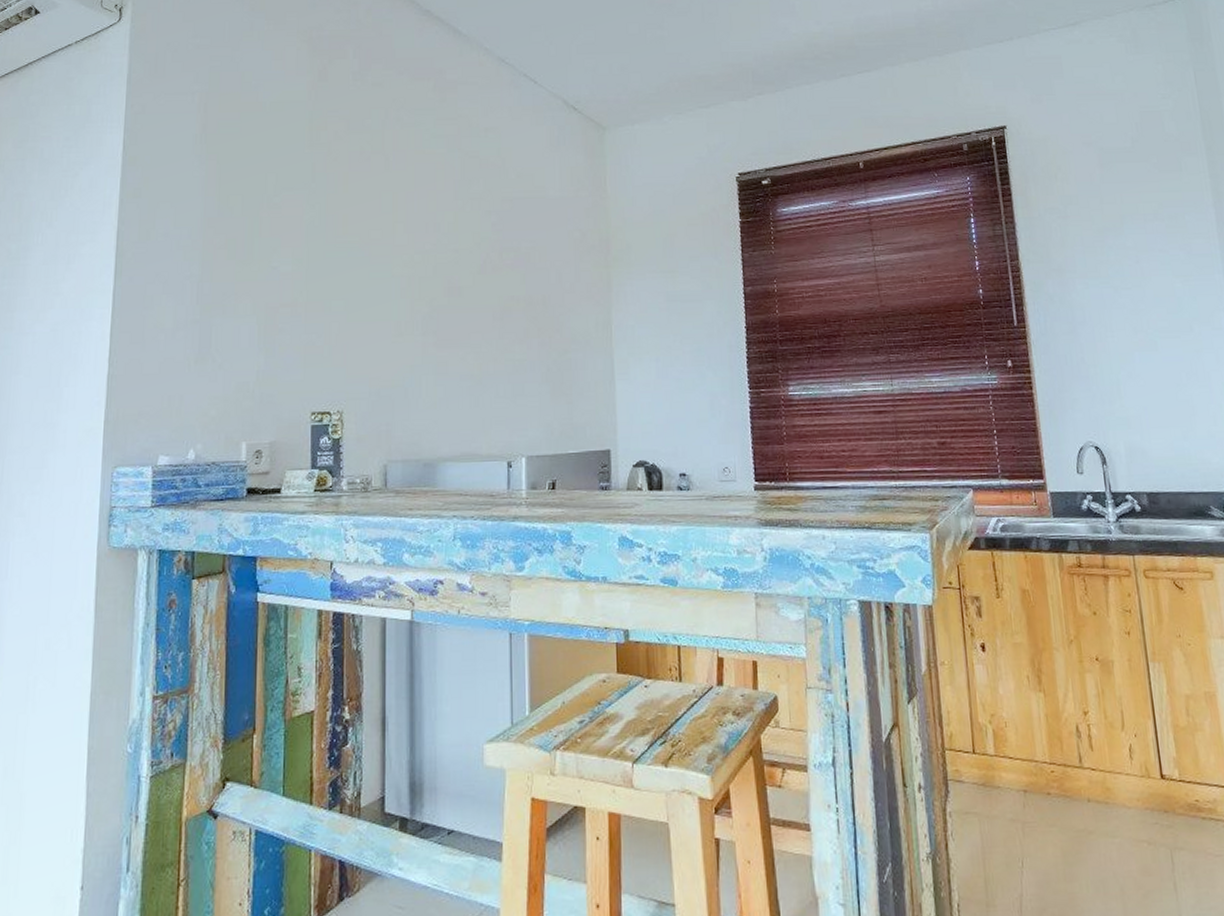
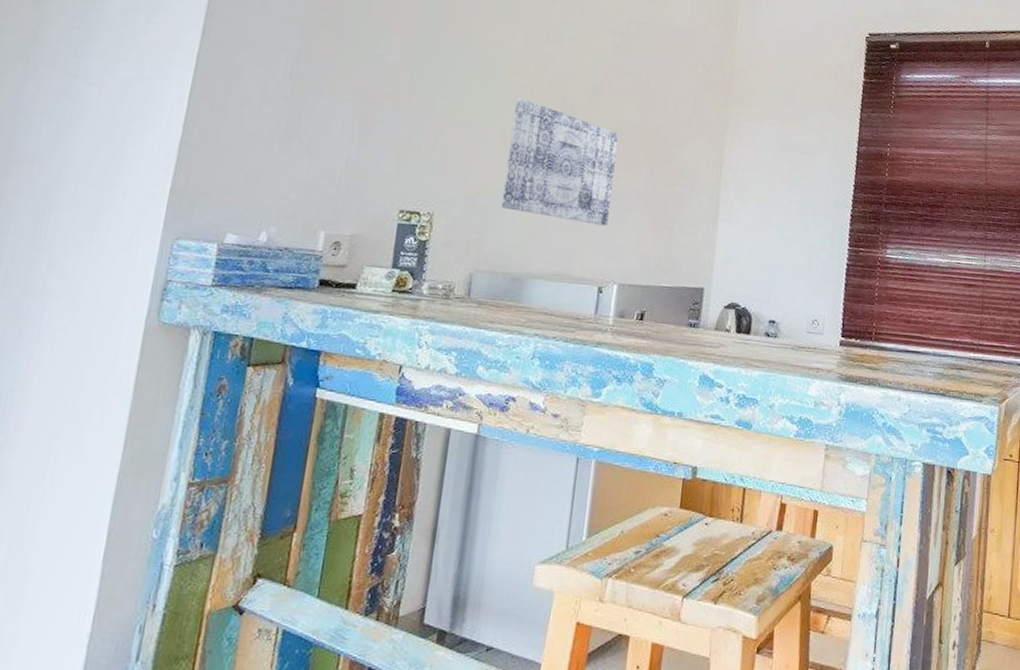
wall art: none [404,289,508,402] -> present [501,98,618,226]

